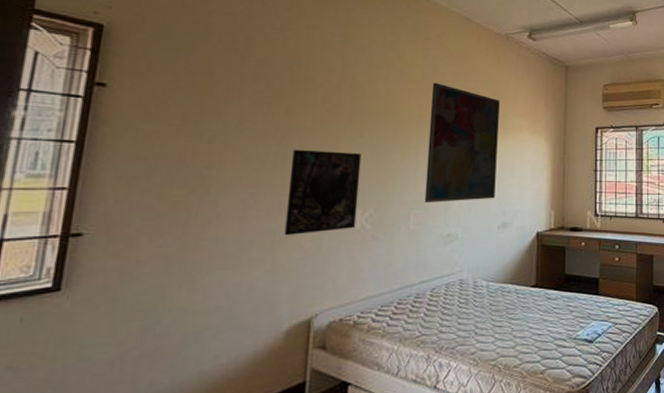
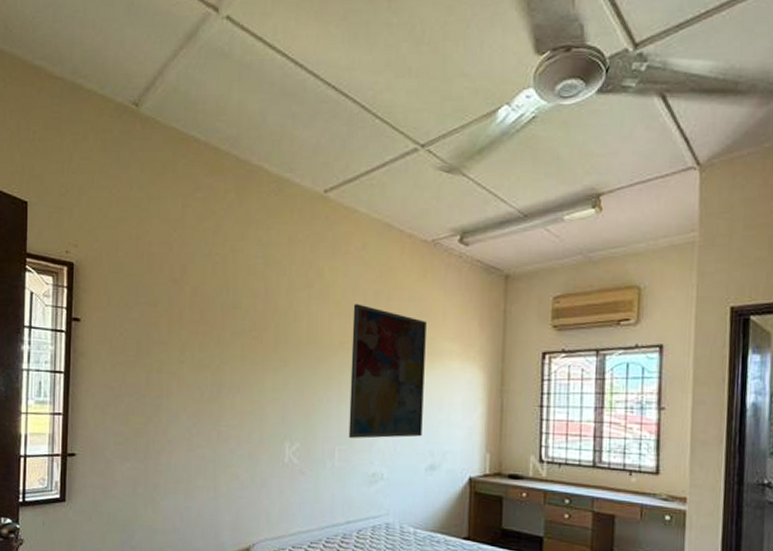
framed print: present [284,149,362,235] -> none [223,379,287,465]

